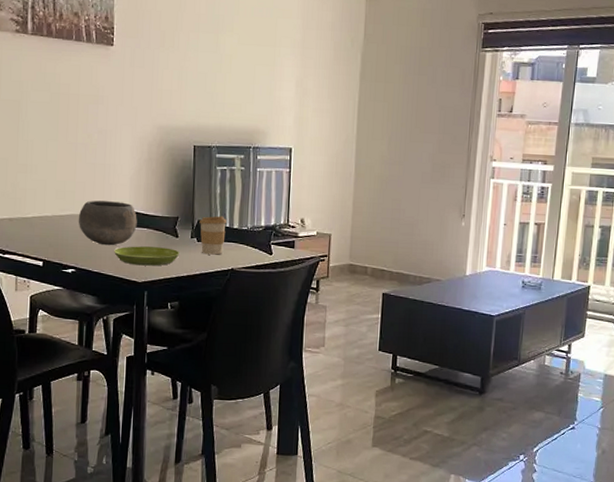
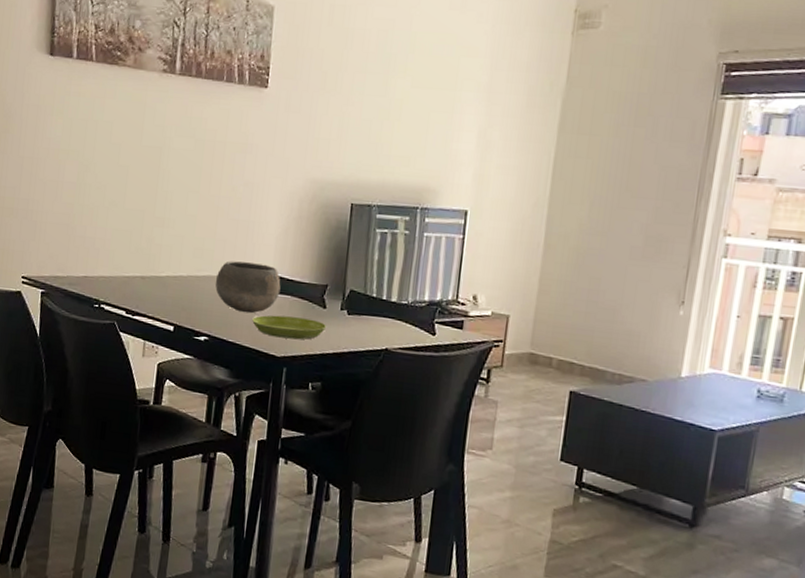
coffee cup: present [199,216,226,255] -> none [351,286,384,332]

